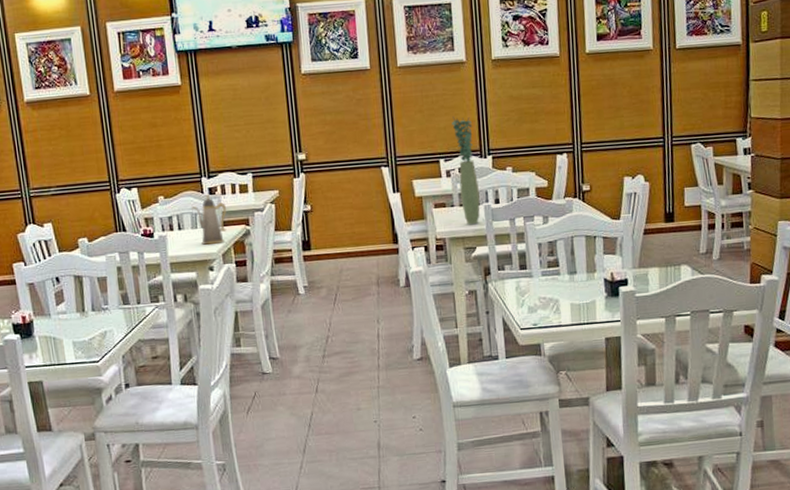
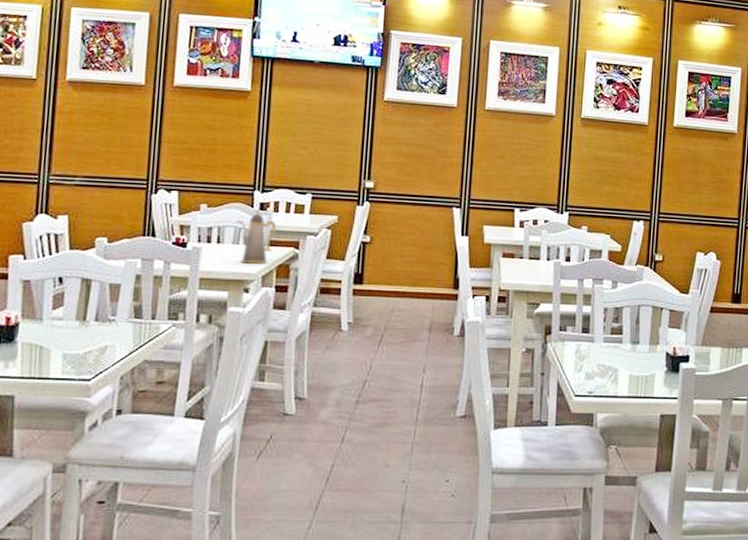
vase: present [452,116,480,225] -> none [531,167,553,280]

